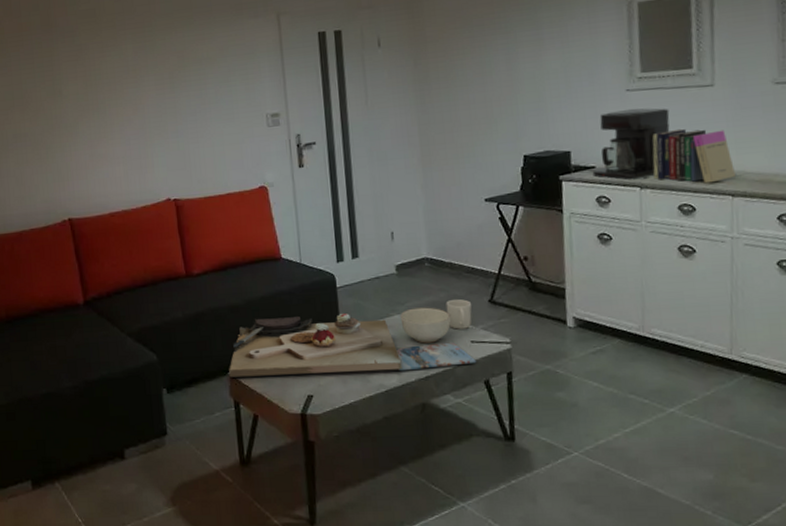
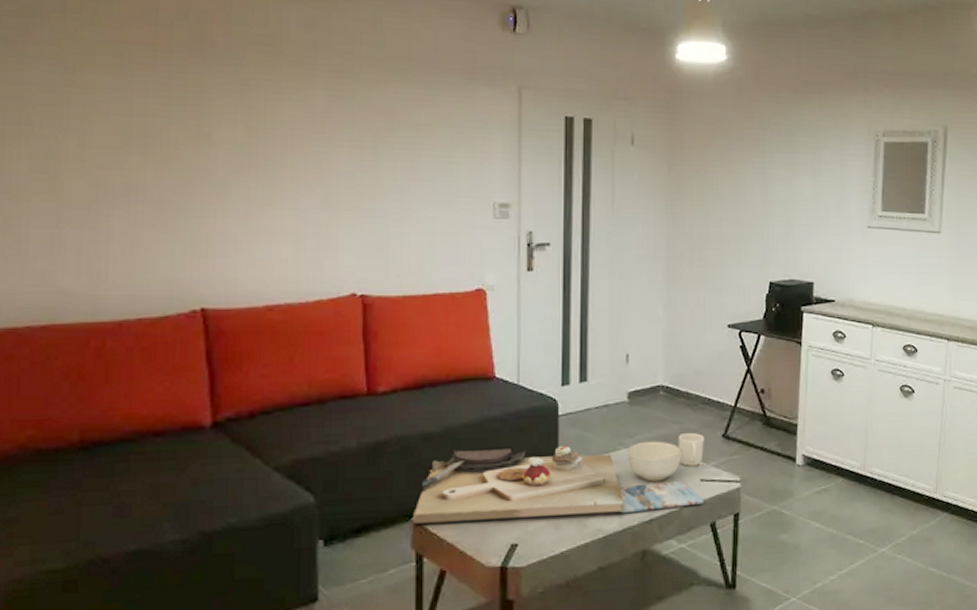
coffee maker: present [592,108,670,181] -> none [832,245,903,317]
books: present [652,128,735,183] -> none [885,270,951,326]

